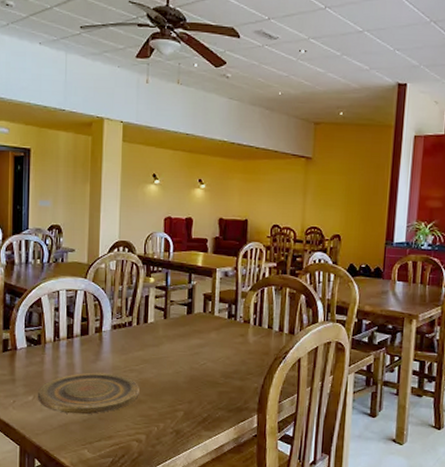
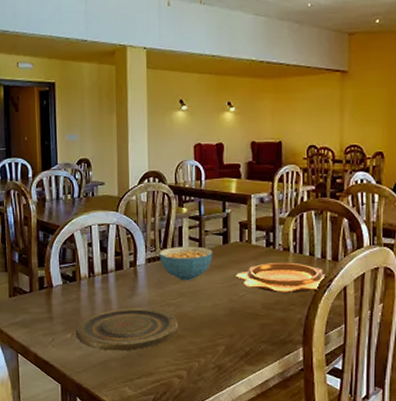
cereal bowl: none [125,314,177,348] -> present [160,246,213,281]
decorative bowl: none [197,333,285,364] -> present [235,262,328,294]

